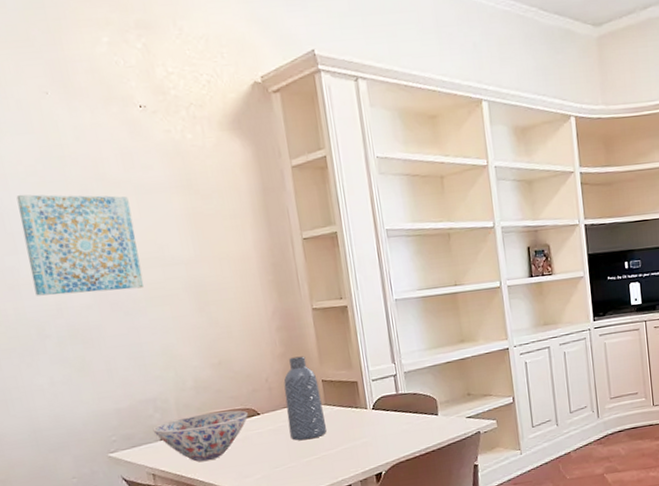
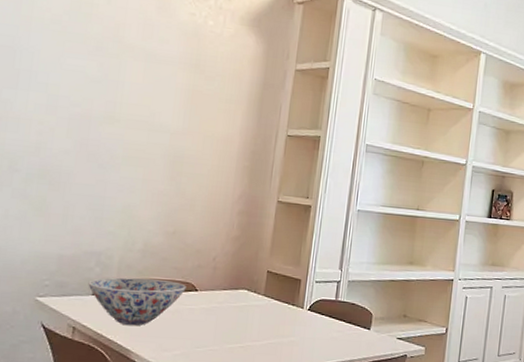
wall art: present [16,194,145,296] -> none [20,37,137,146]
vase: present [283,356,327,441] -> none [221,242,264,327]

